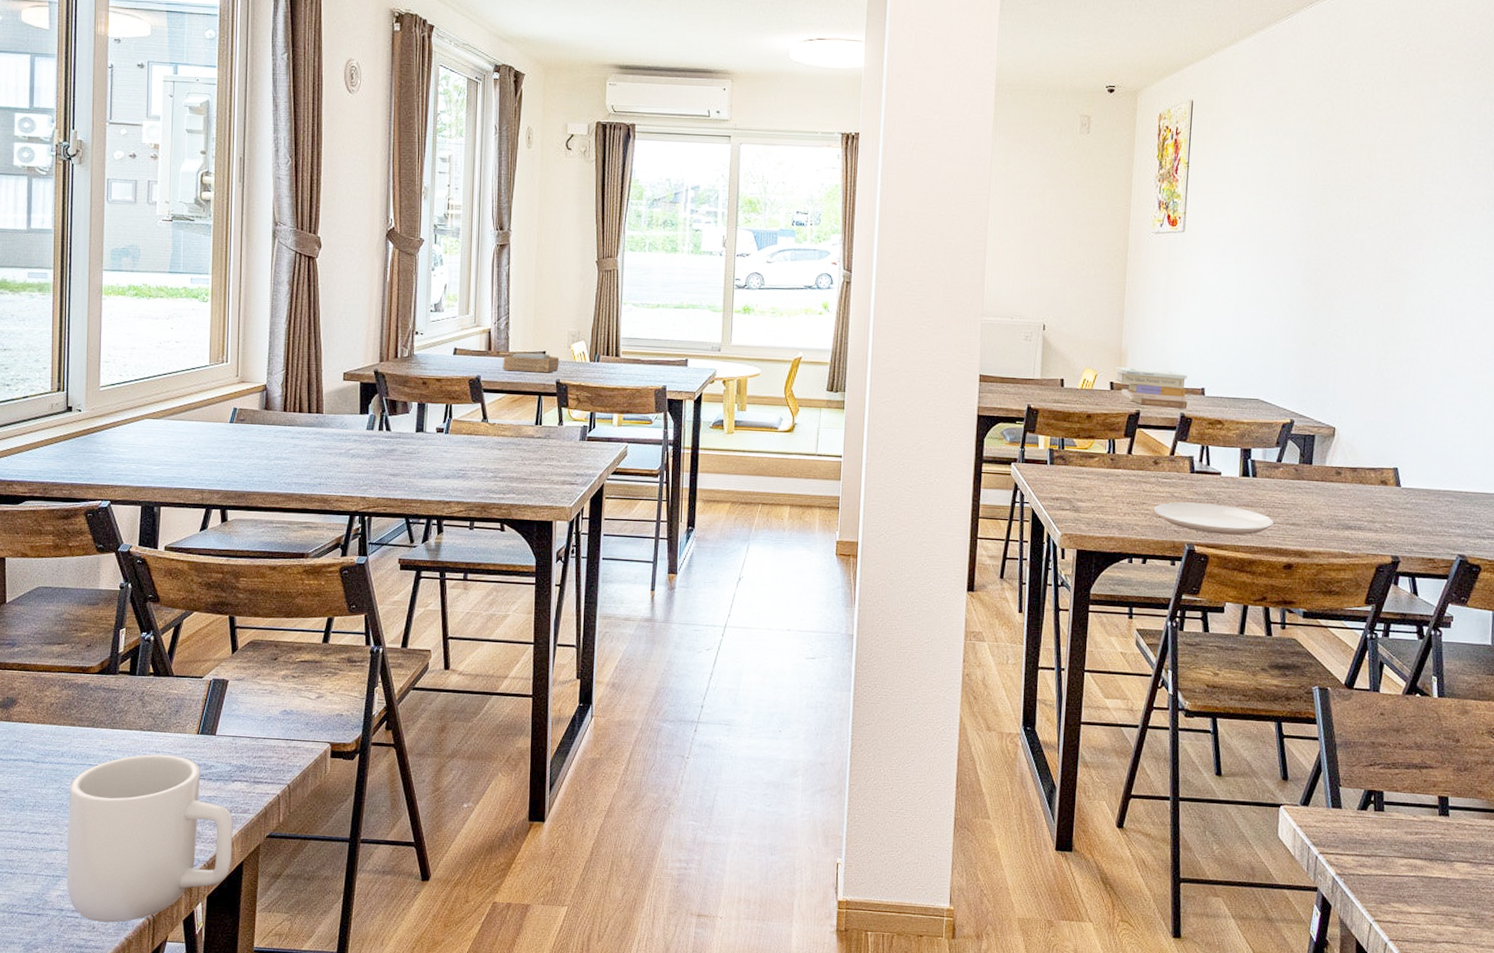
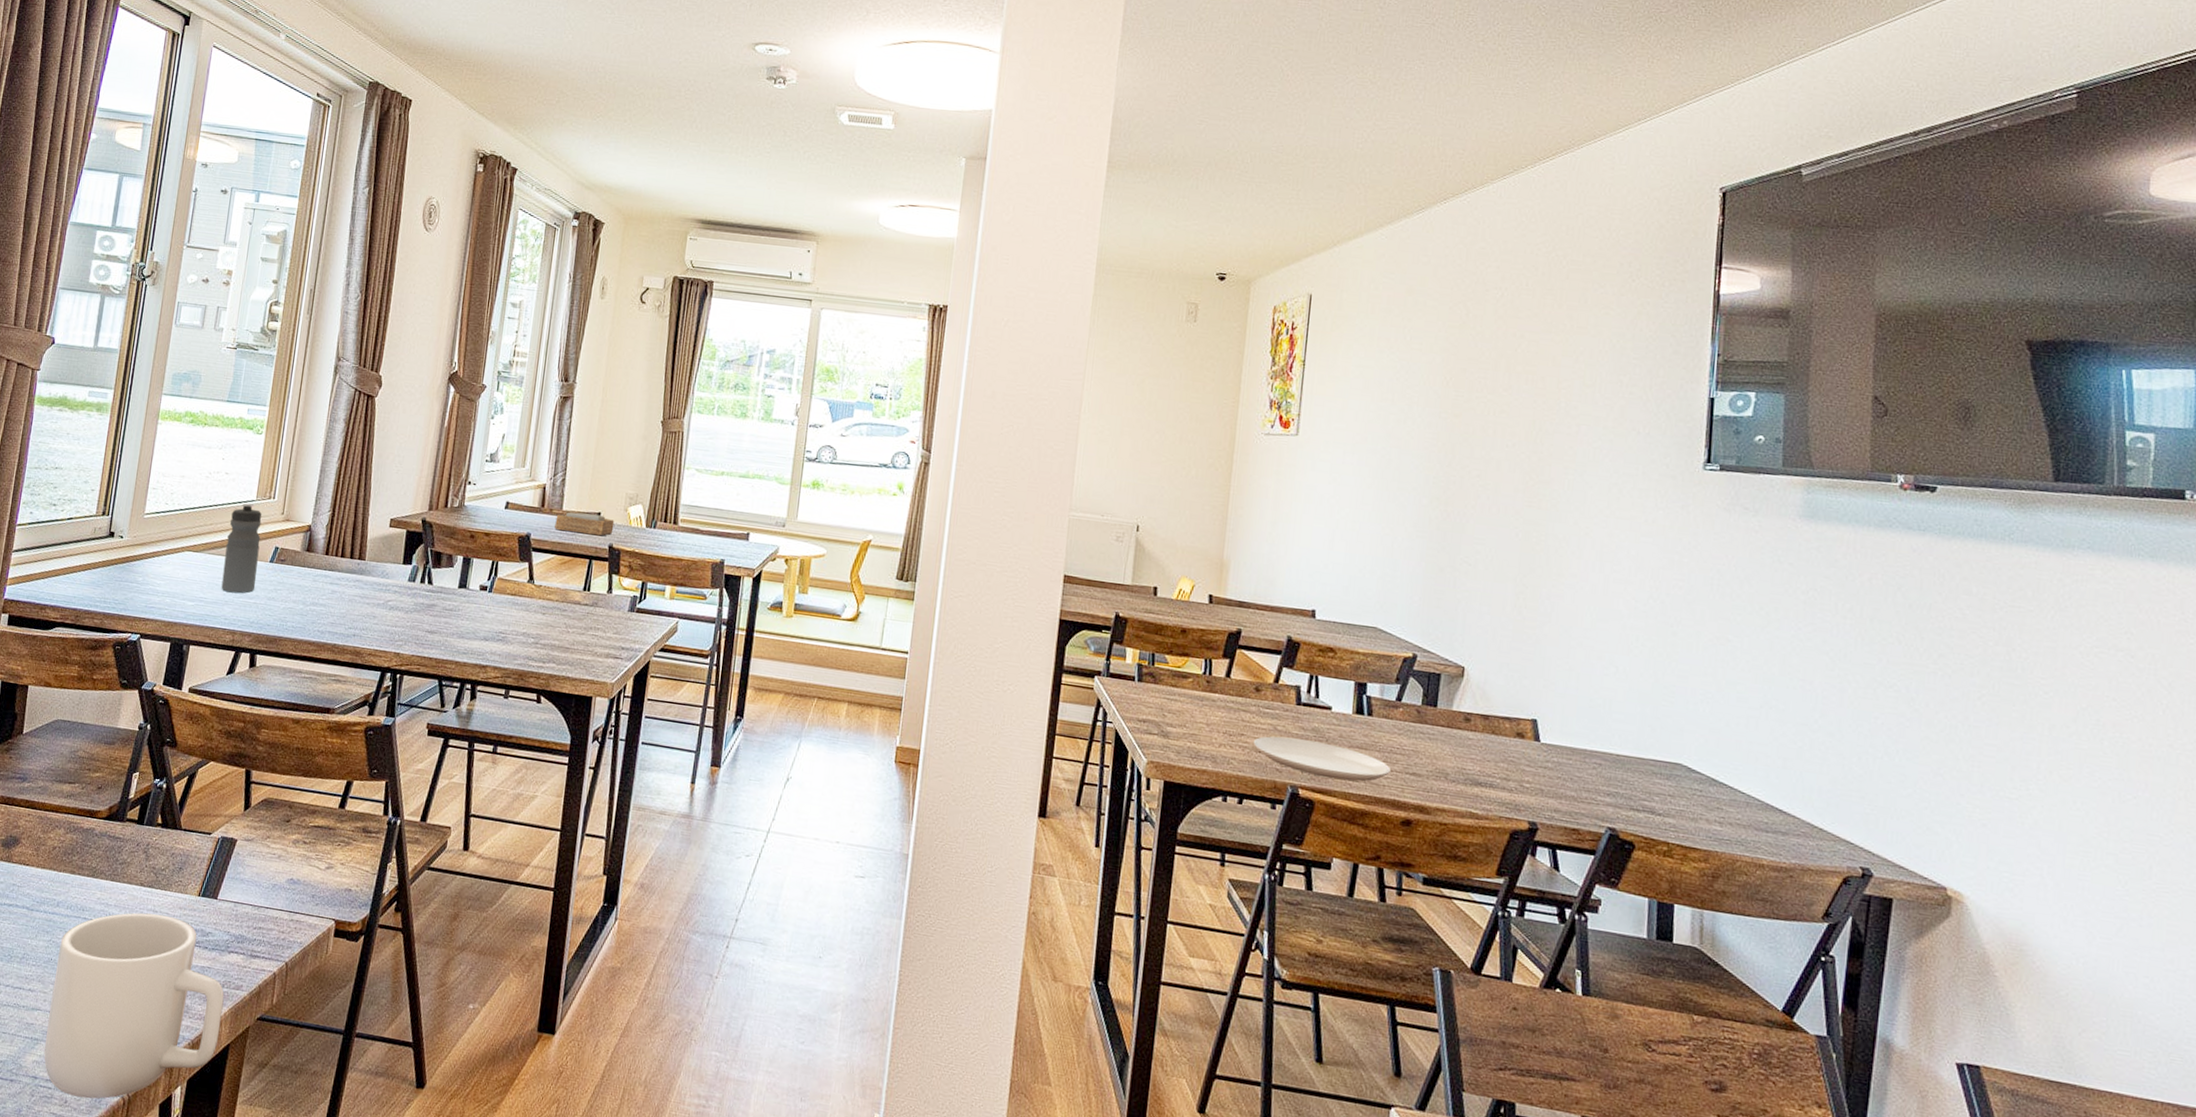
water bottle: none [185,368,219,455] -> present [221,503,262,594]
books: present [1114,366,1188,409] -> none [1214,577,1296,632]

